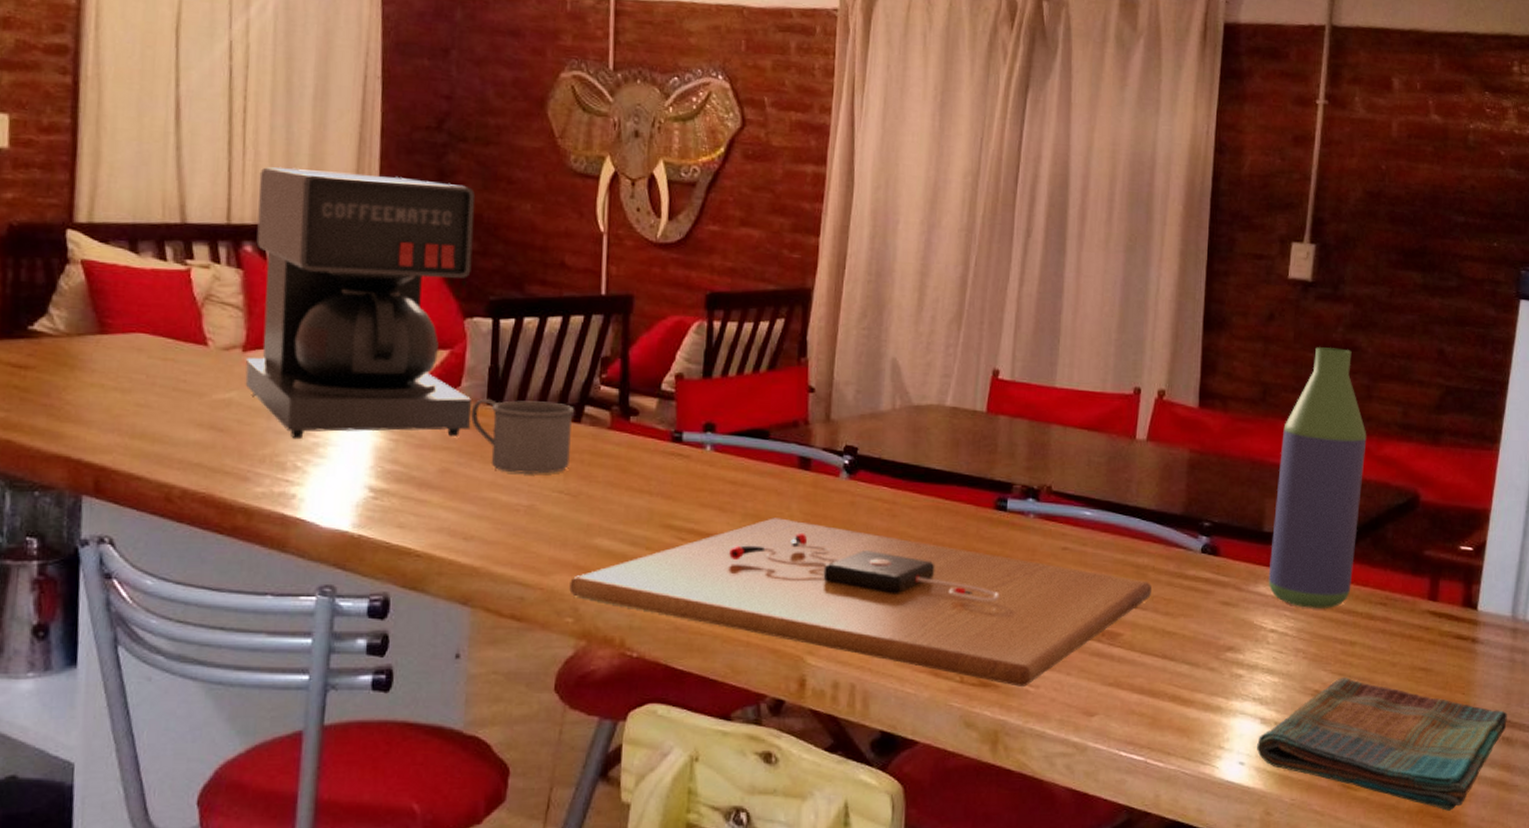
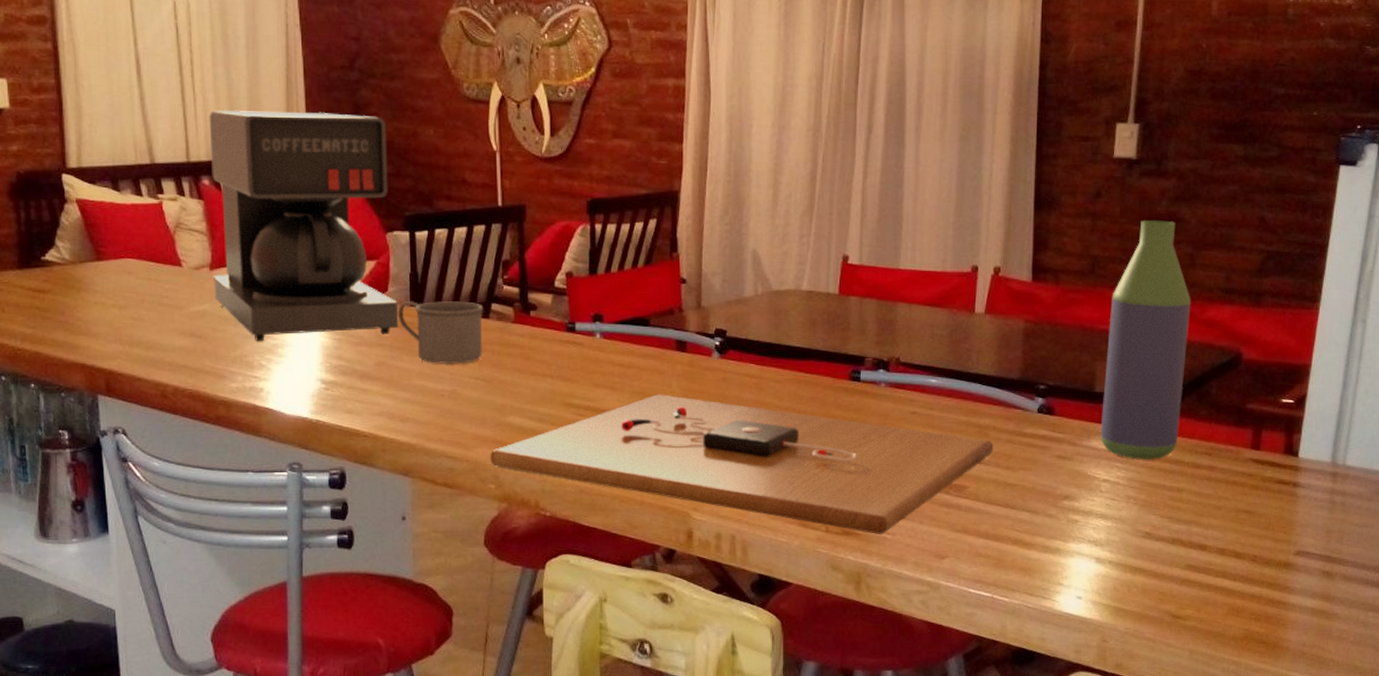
dish towel: present [1257,678,1507,811] -> none [1093,521,1327,637]

